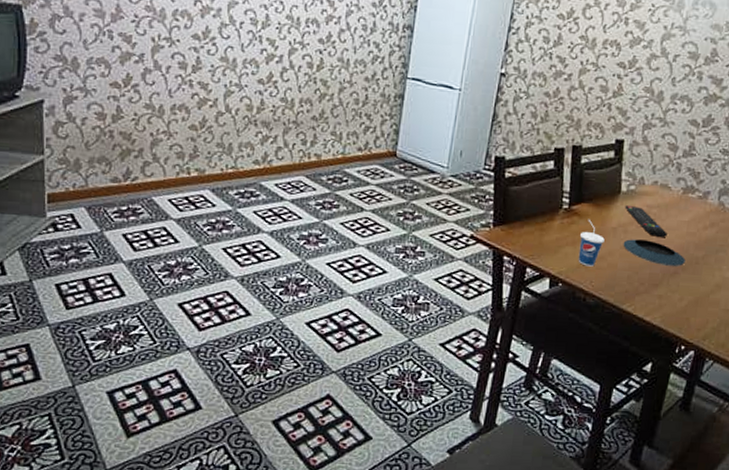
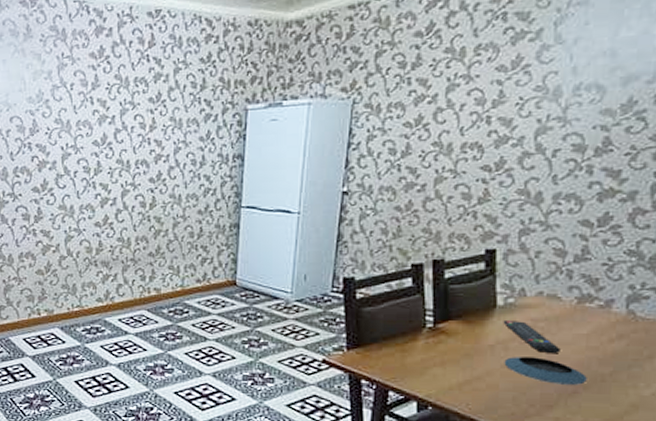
cup: present [578,220,605,267] -> none [449,338,480,388]

